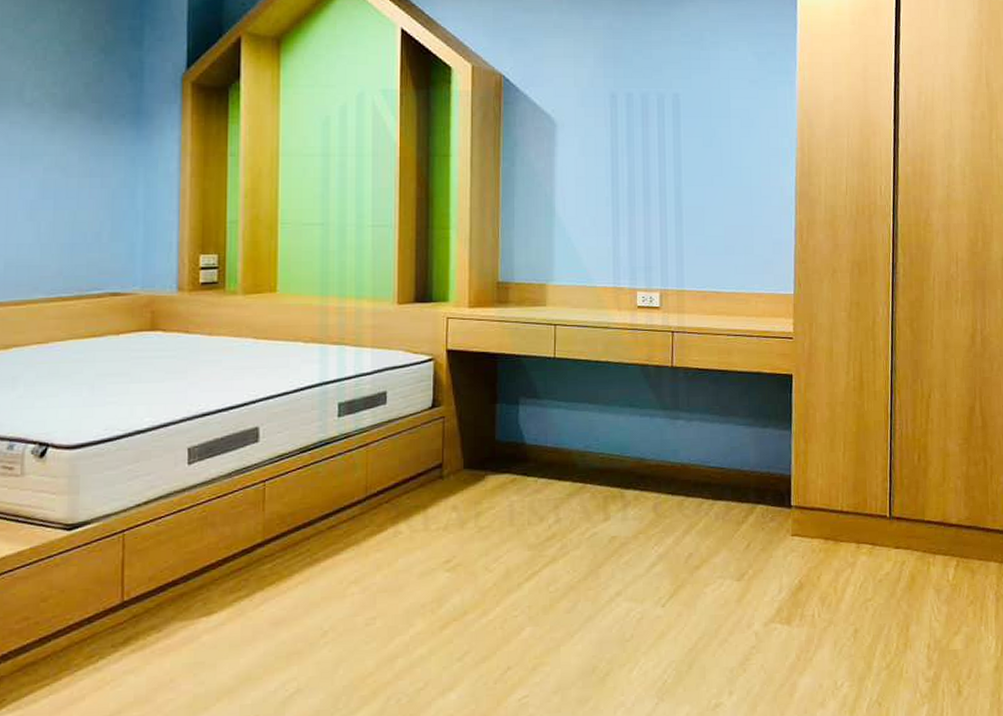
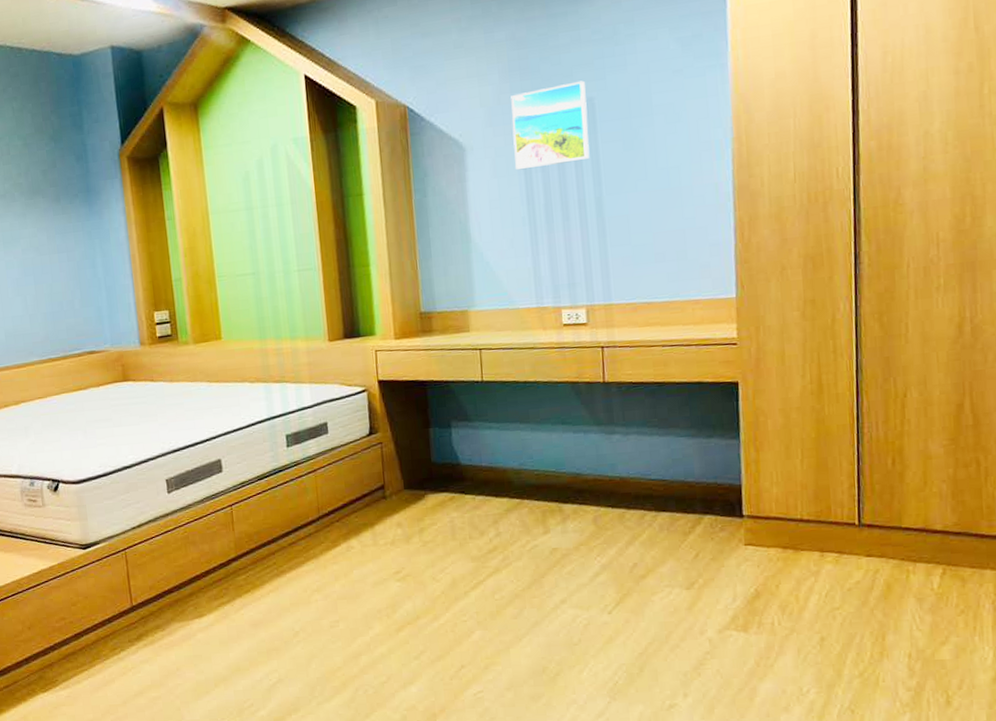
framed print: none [603,76,673,152] -> present [511,80,590,171]

